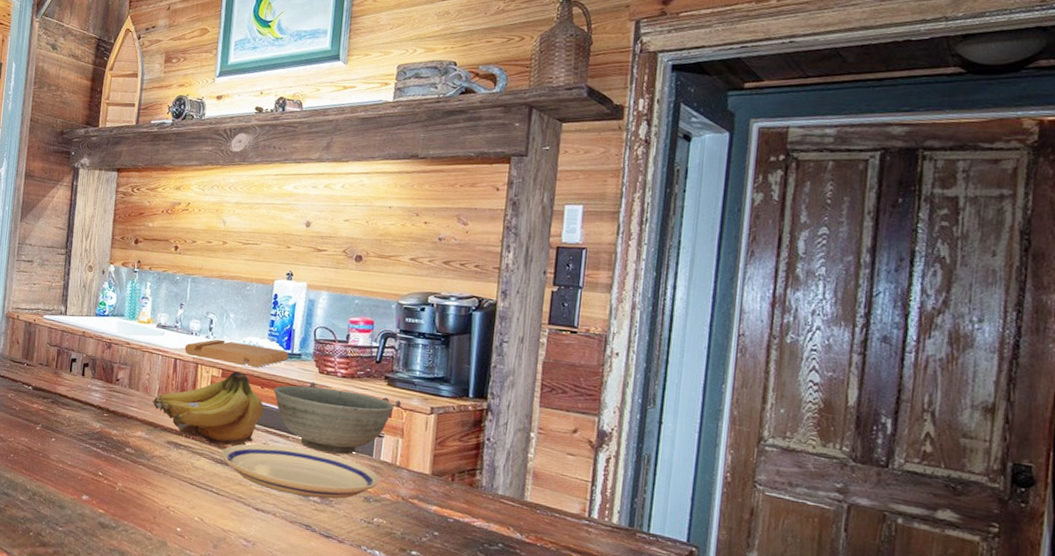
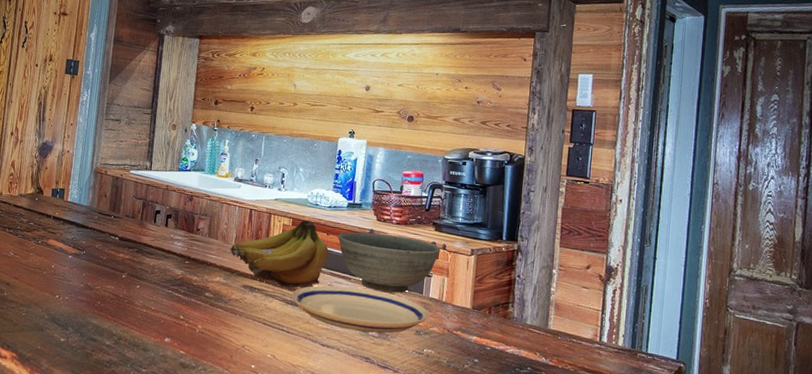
cutting board: present [184,339,289,367] -> none [259,191,351,216]

